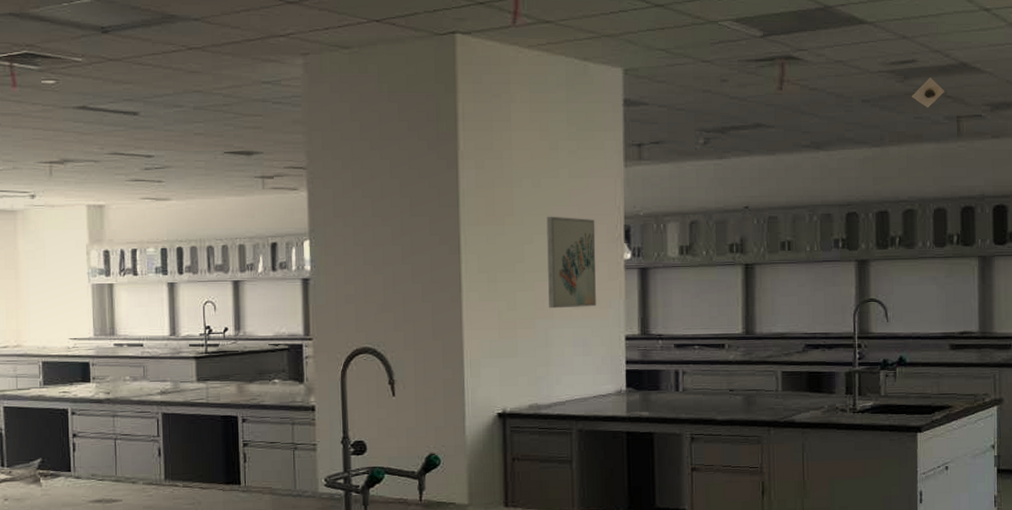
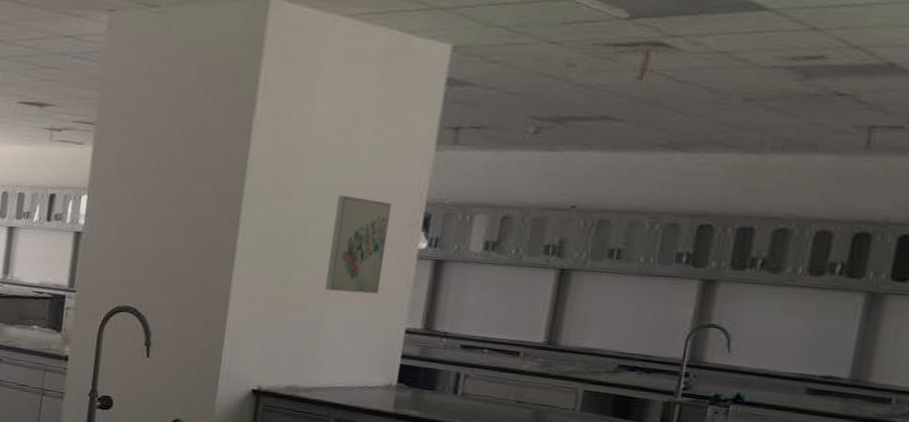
recessed light: present [911,77,945,108] -> none [810,78,859,113]

